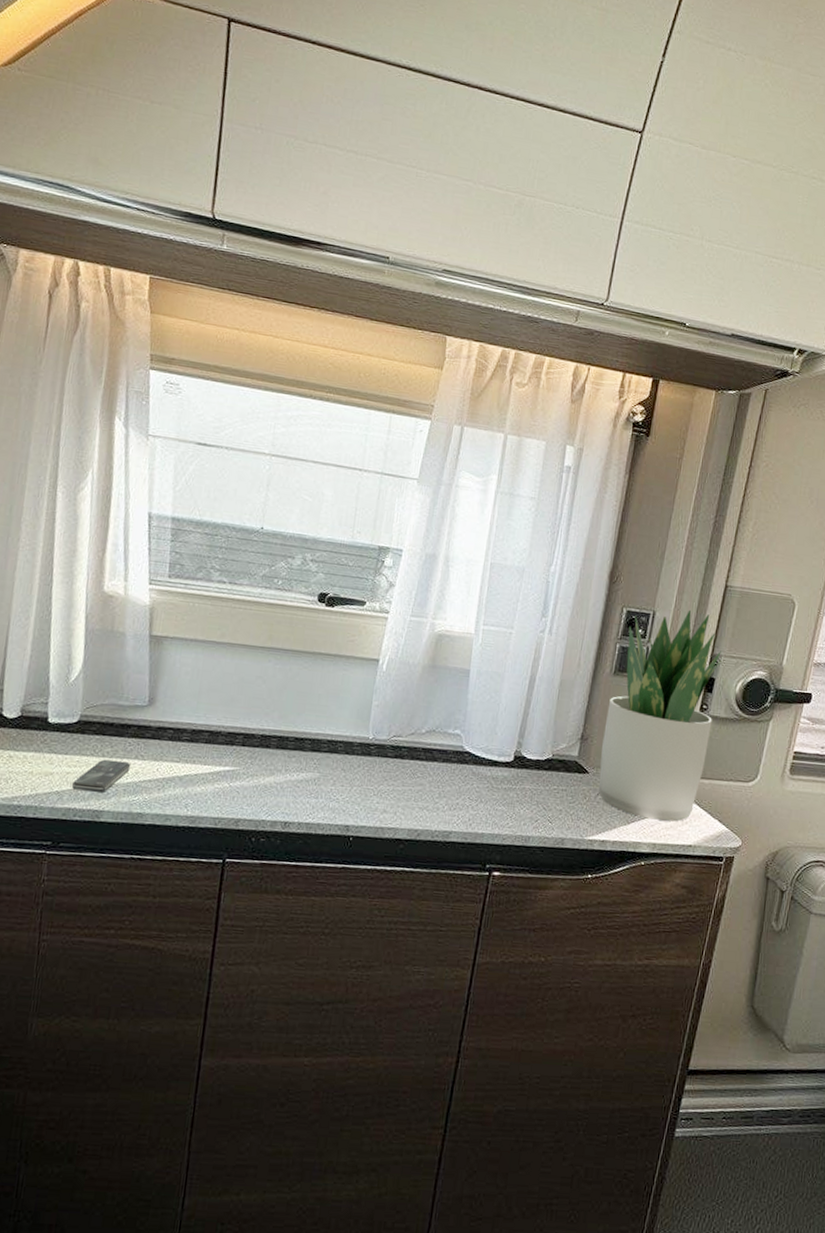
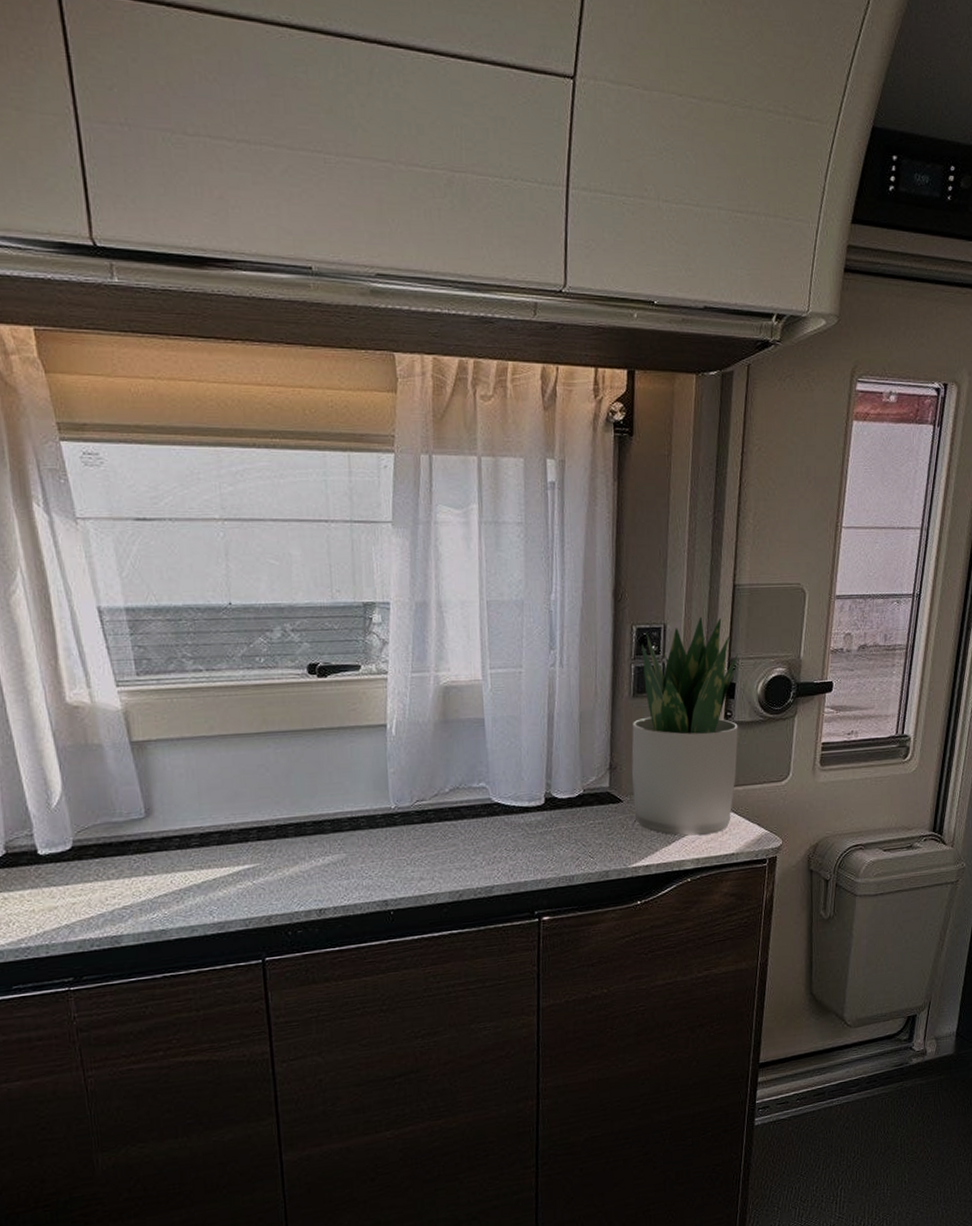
mobile phone: present [71,759,131,794] -> none [80,879,142,921]

